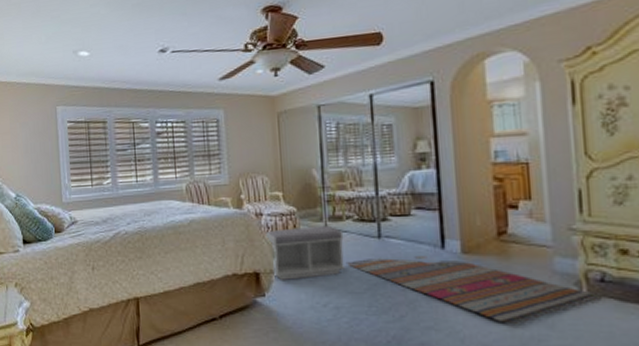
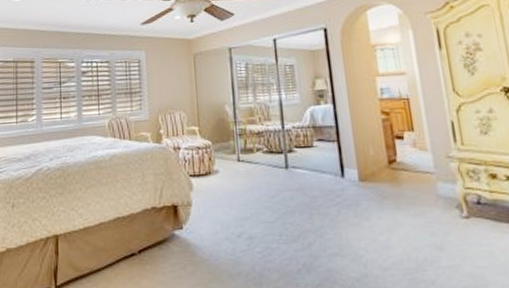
bench: present [265,225,346,280] -> none [183,157,258,212]
rug: present [347,256,603,325] -> none [259,185,481,248]

